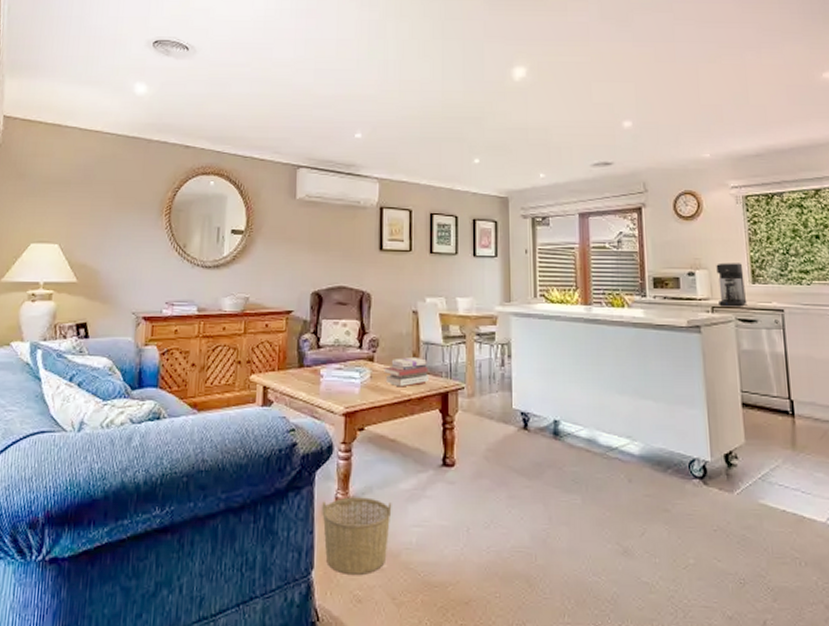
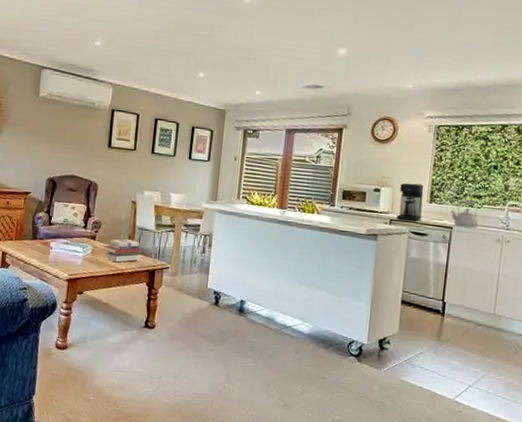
basket: present [322,497,392,575] -> none [44,344,101,403]
kettle: none [778,276,812,308] -> present [451,199,479,228]

